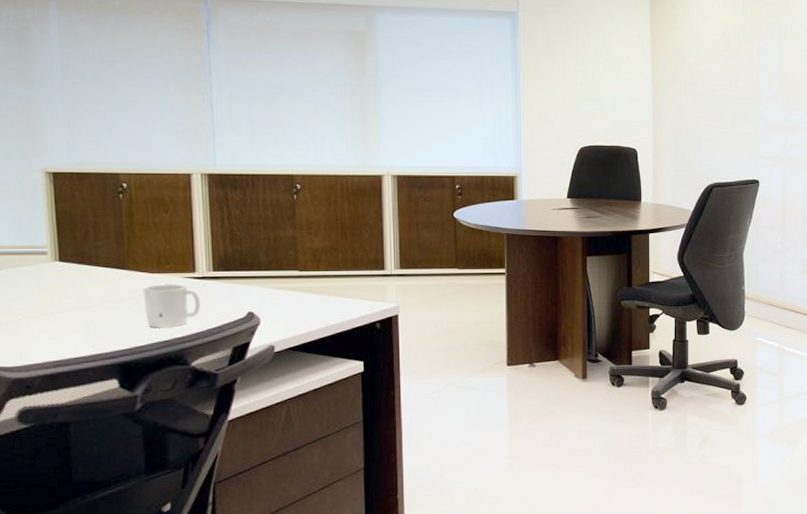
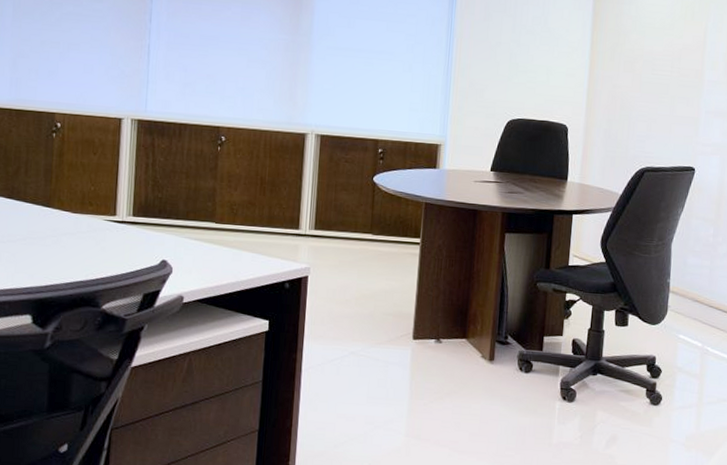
mug: present [143,284,201,328] -> none [64,225,118,269]

